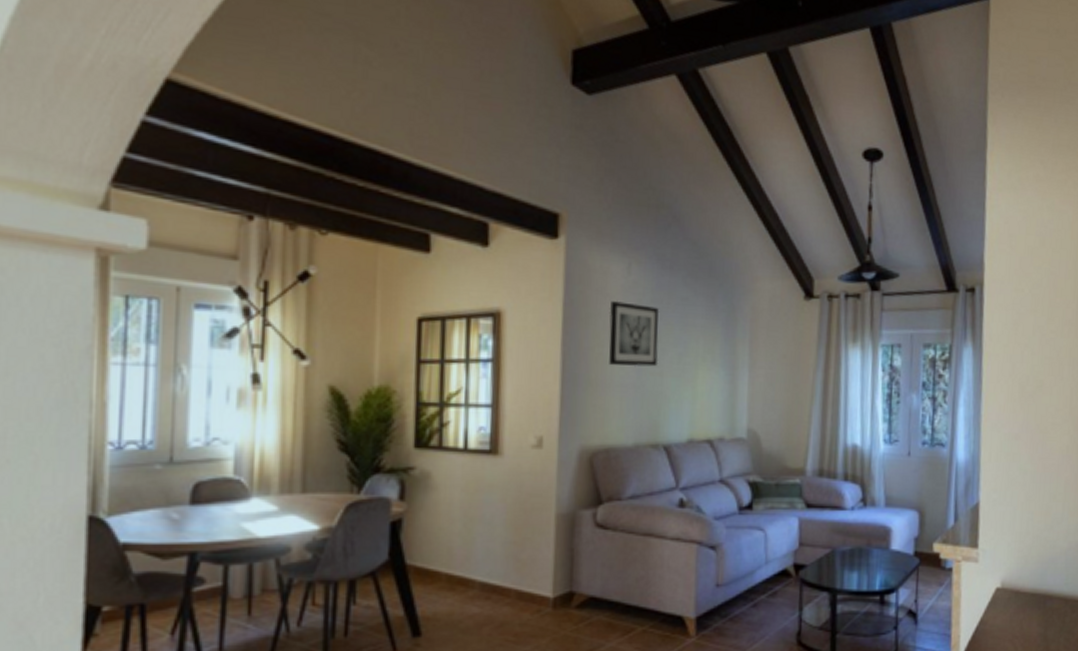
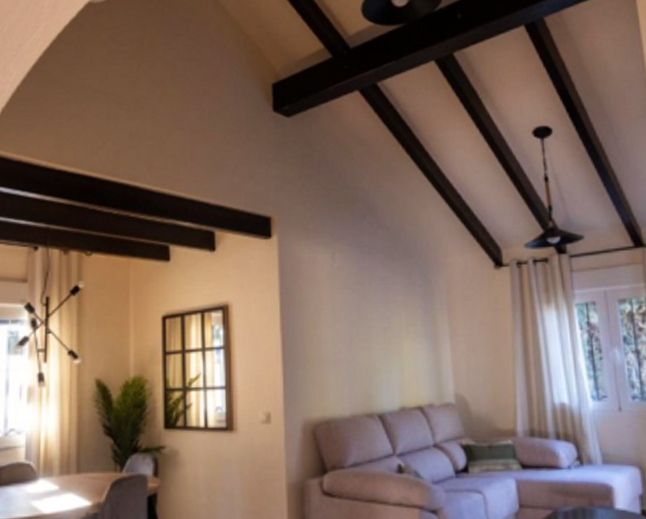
wall art: present [609,300,660,367] -> none [319,285,366,344]

